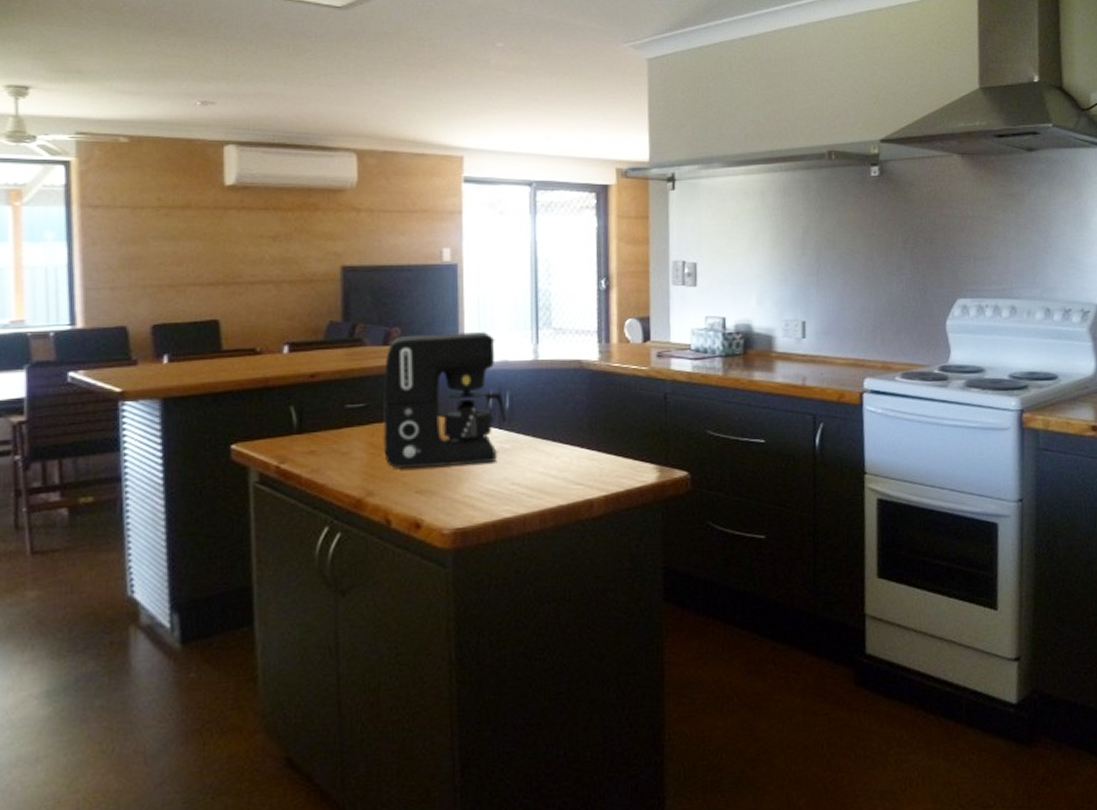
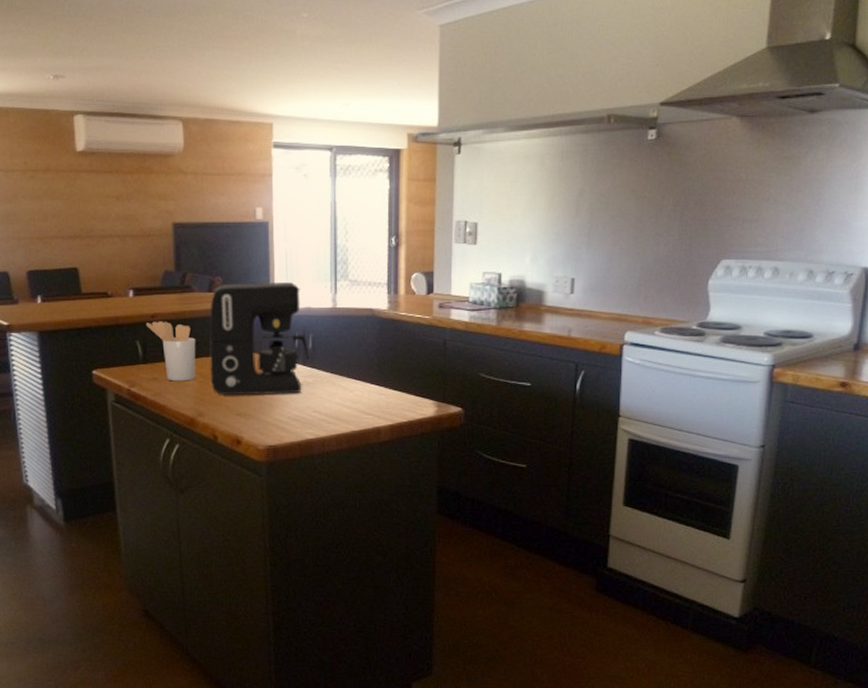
utensil holder: none [304,381,366,454] -> present [146,321,196,381]

